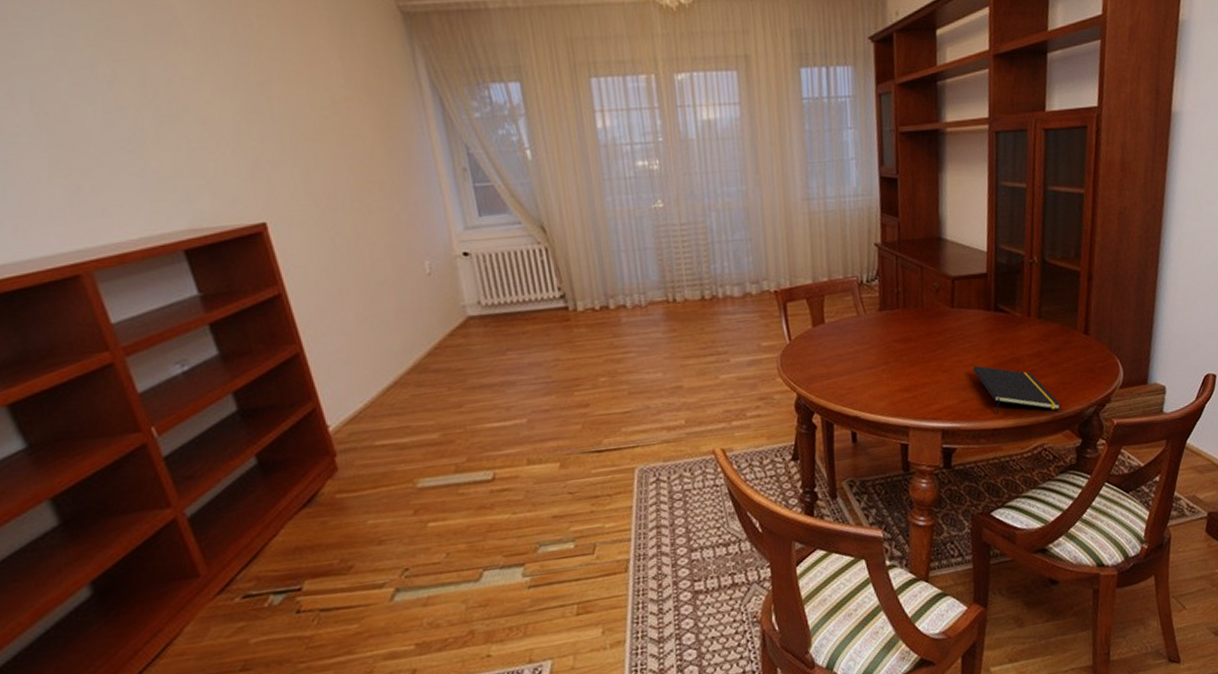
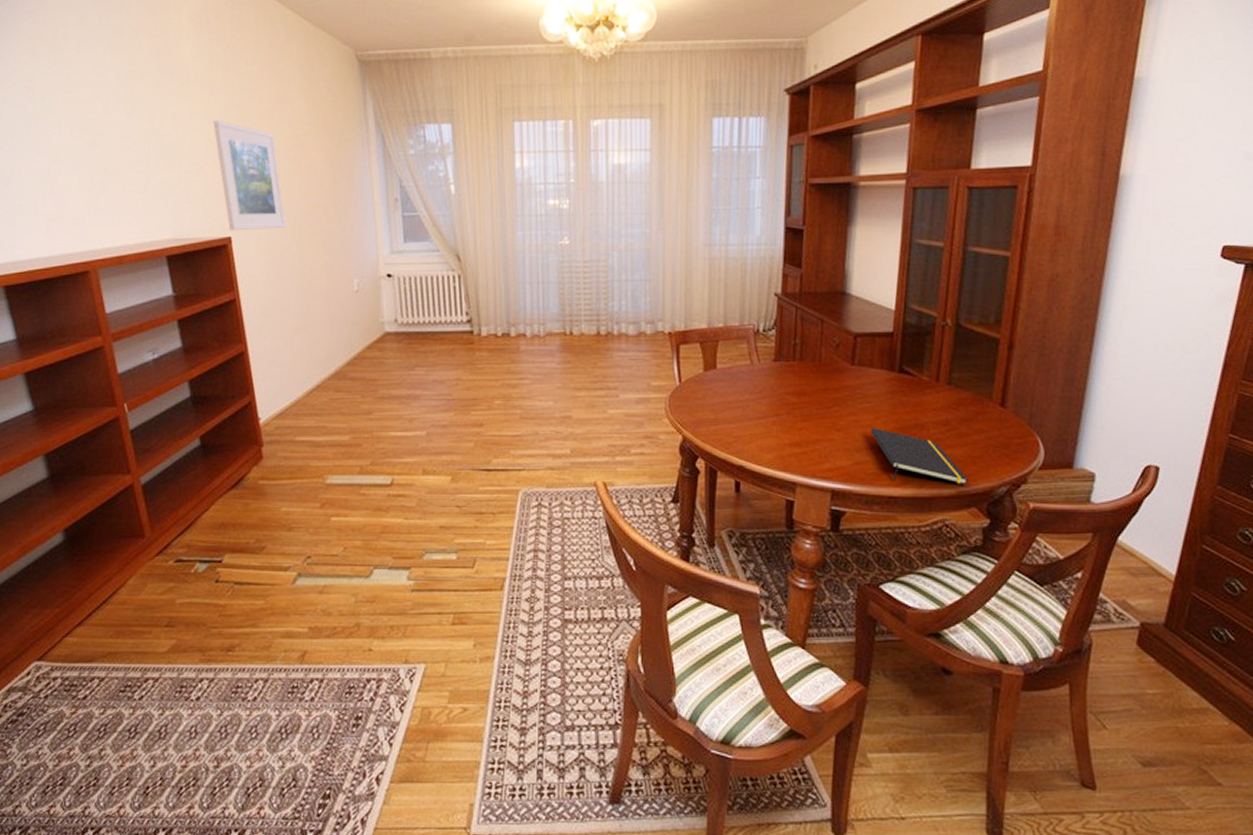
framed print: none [225,85,334,216] -> present [213,119,286,231]

